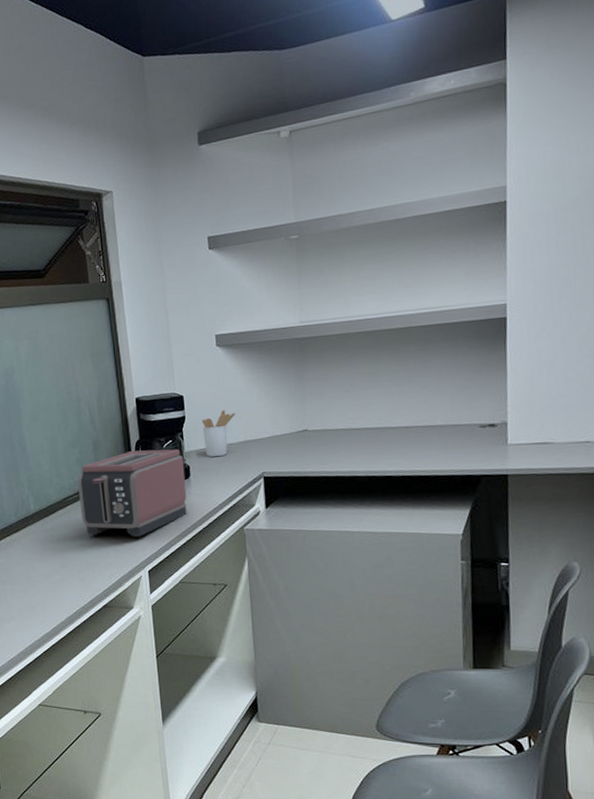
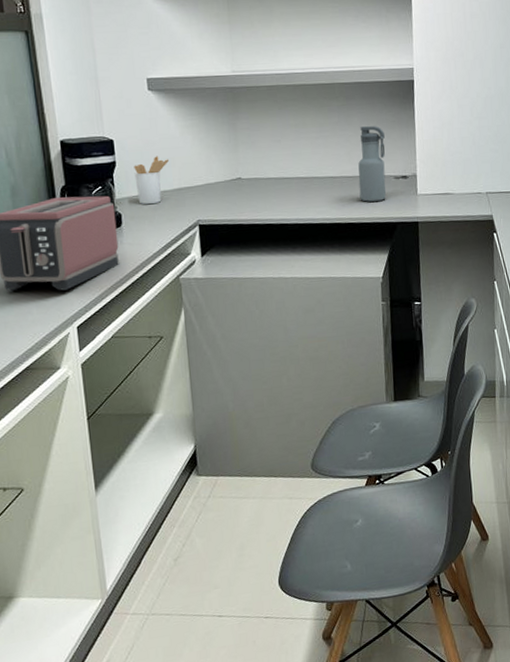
water bottle: none [436,370,470,453] -> present [358,126,386,202]

